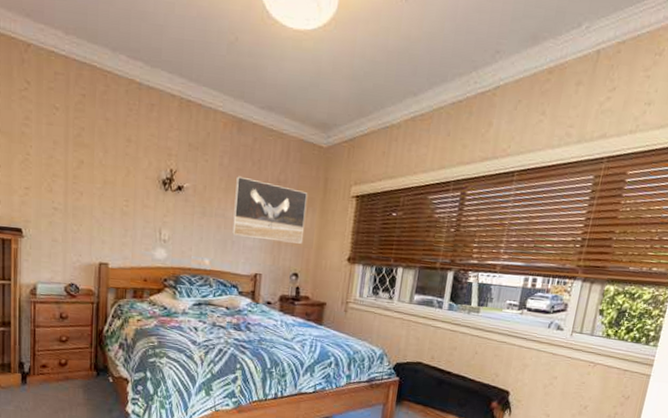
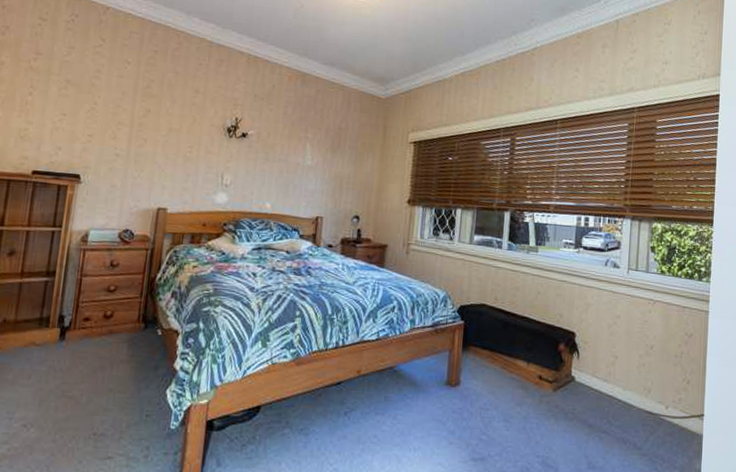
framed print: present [232,176,307,244] -> none [294,124,367,187]

